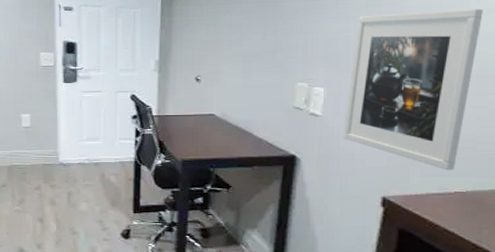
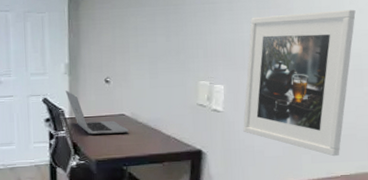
laptop: none [154,87,218,134] -> present [65,90,129,135]

